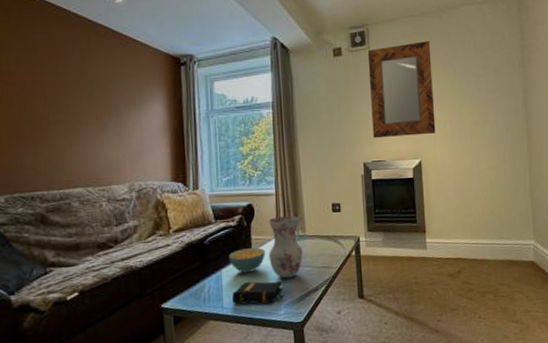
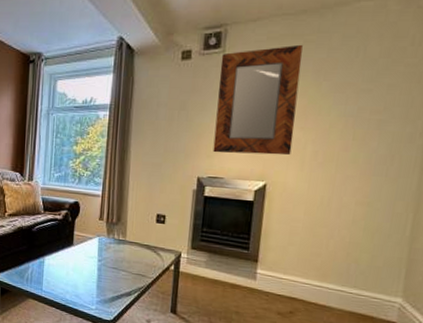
cereal bowl: present [228,247,266,273] -> none [52,241,86,265]
book: present [231,281,284,305] -> none [50,272,98,298]
vase: present [268,216,303,279] -> none [88,218,122,278]

